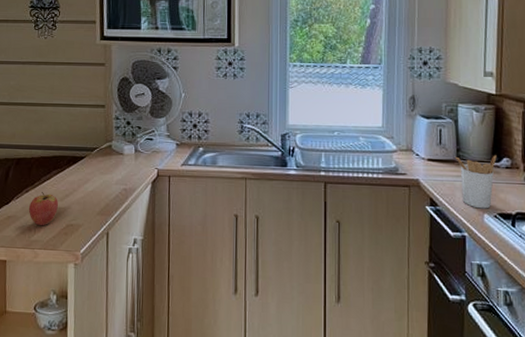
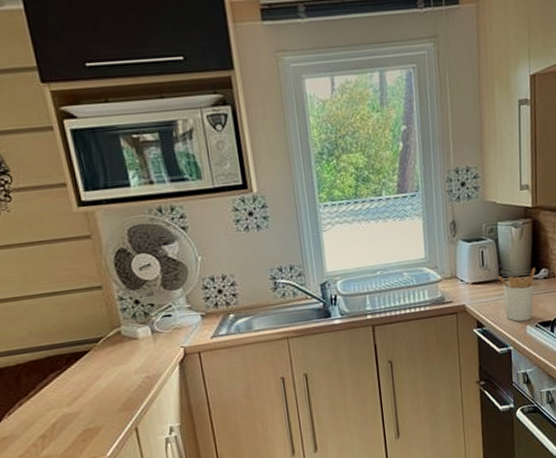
fruit: present [28,192,58,226] -> none [27,400,67,440]

